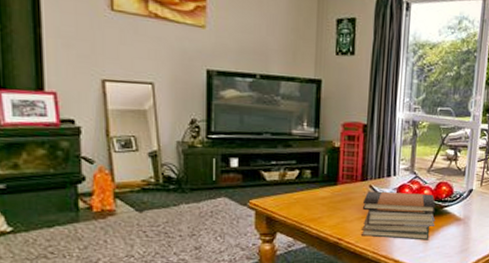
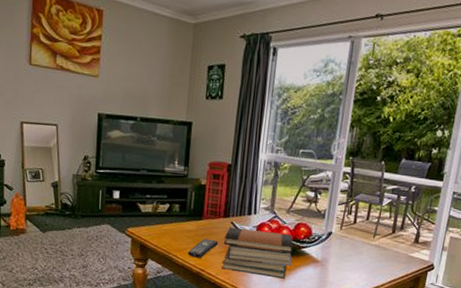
remote control: none [322,205,357,226] -> present [187,238,218,258]

